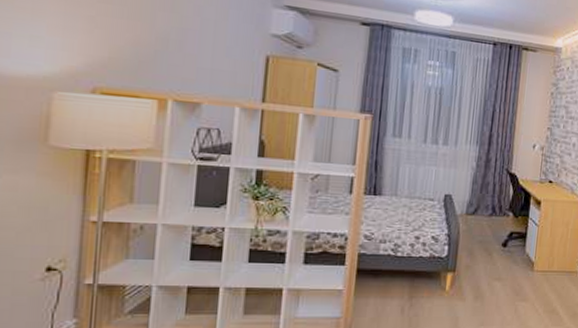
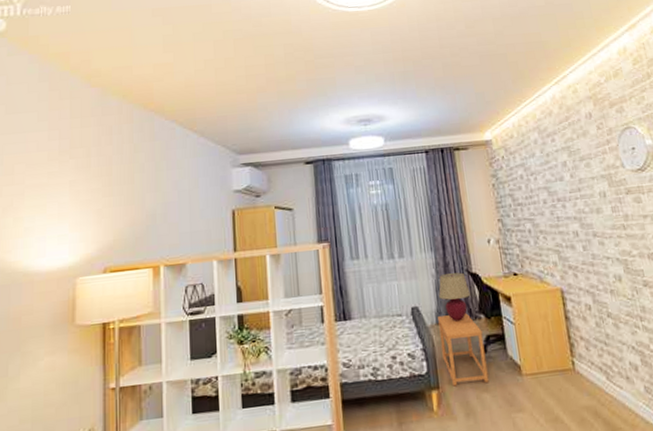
side table: none [465,207,507,272] -> present [438,313,489,387]
table lamp: none [474,169,505,215] -> present [439,272,471,322]

